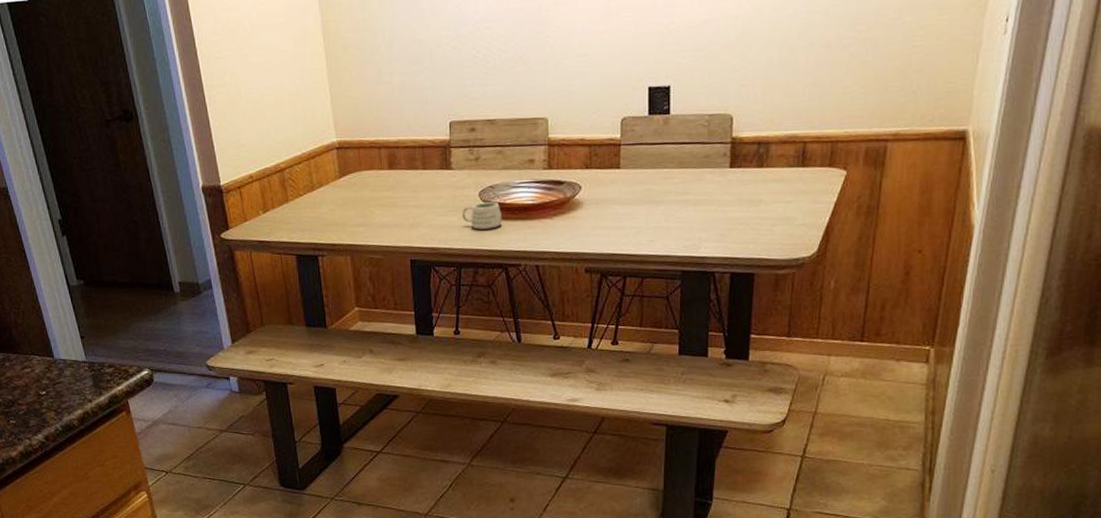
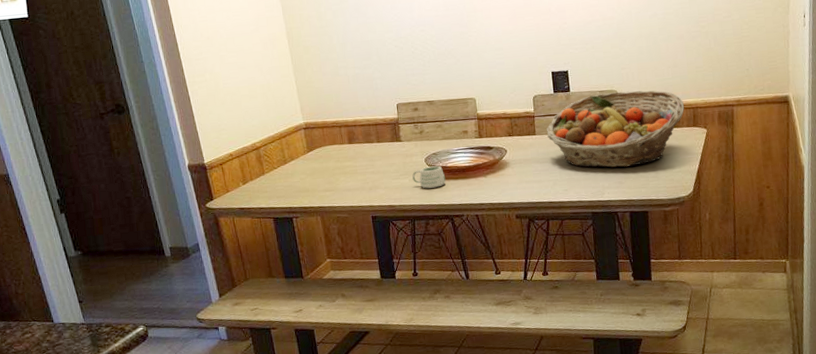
fruit basket: none [635,115,820,216] -> present [547,90,684,168]

